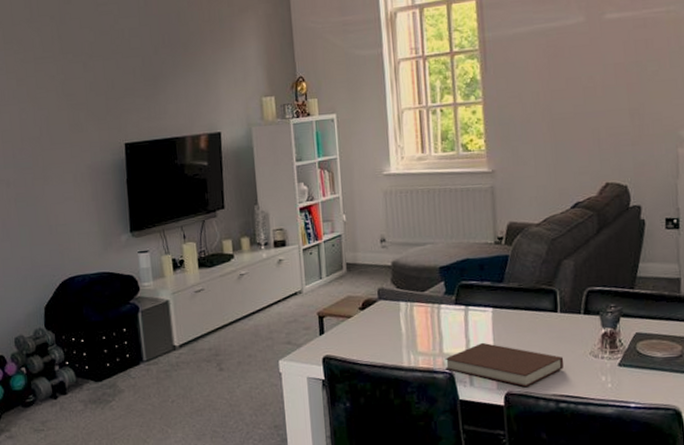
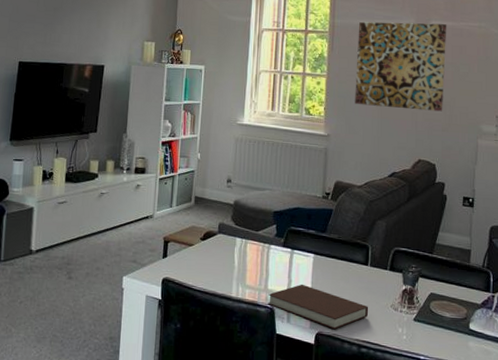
wall art: none [515,15,631,131] -> present [355,21,447,112]

